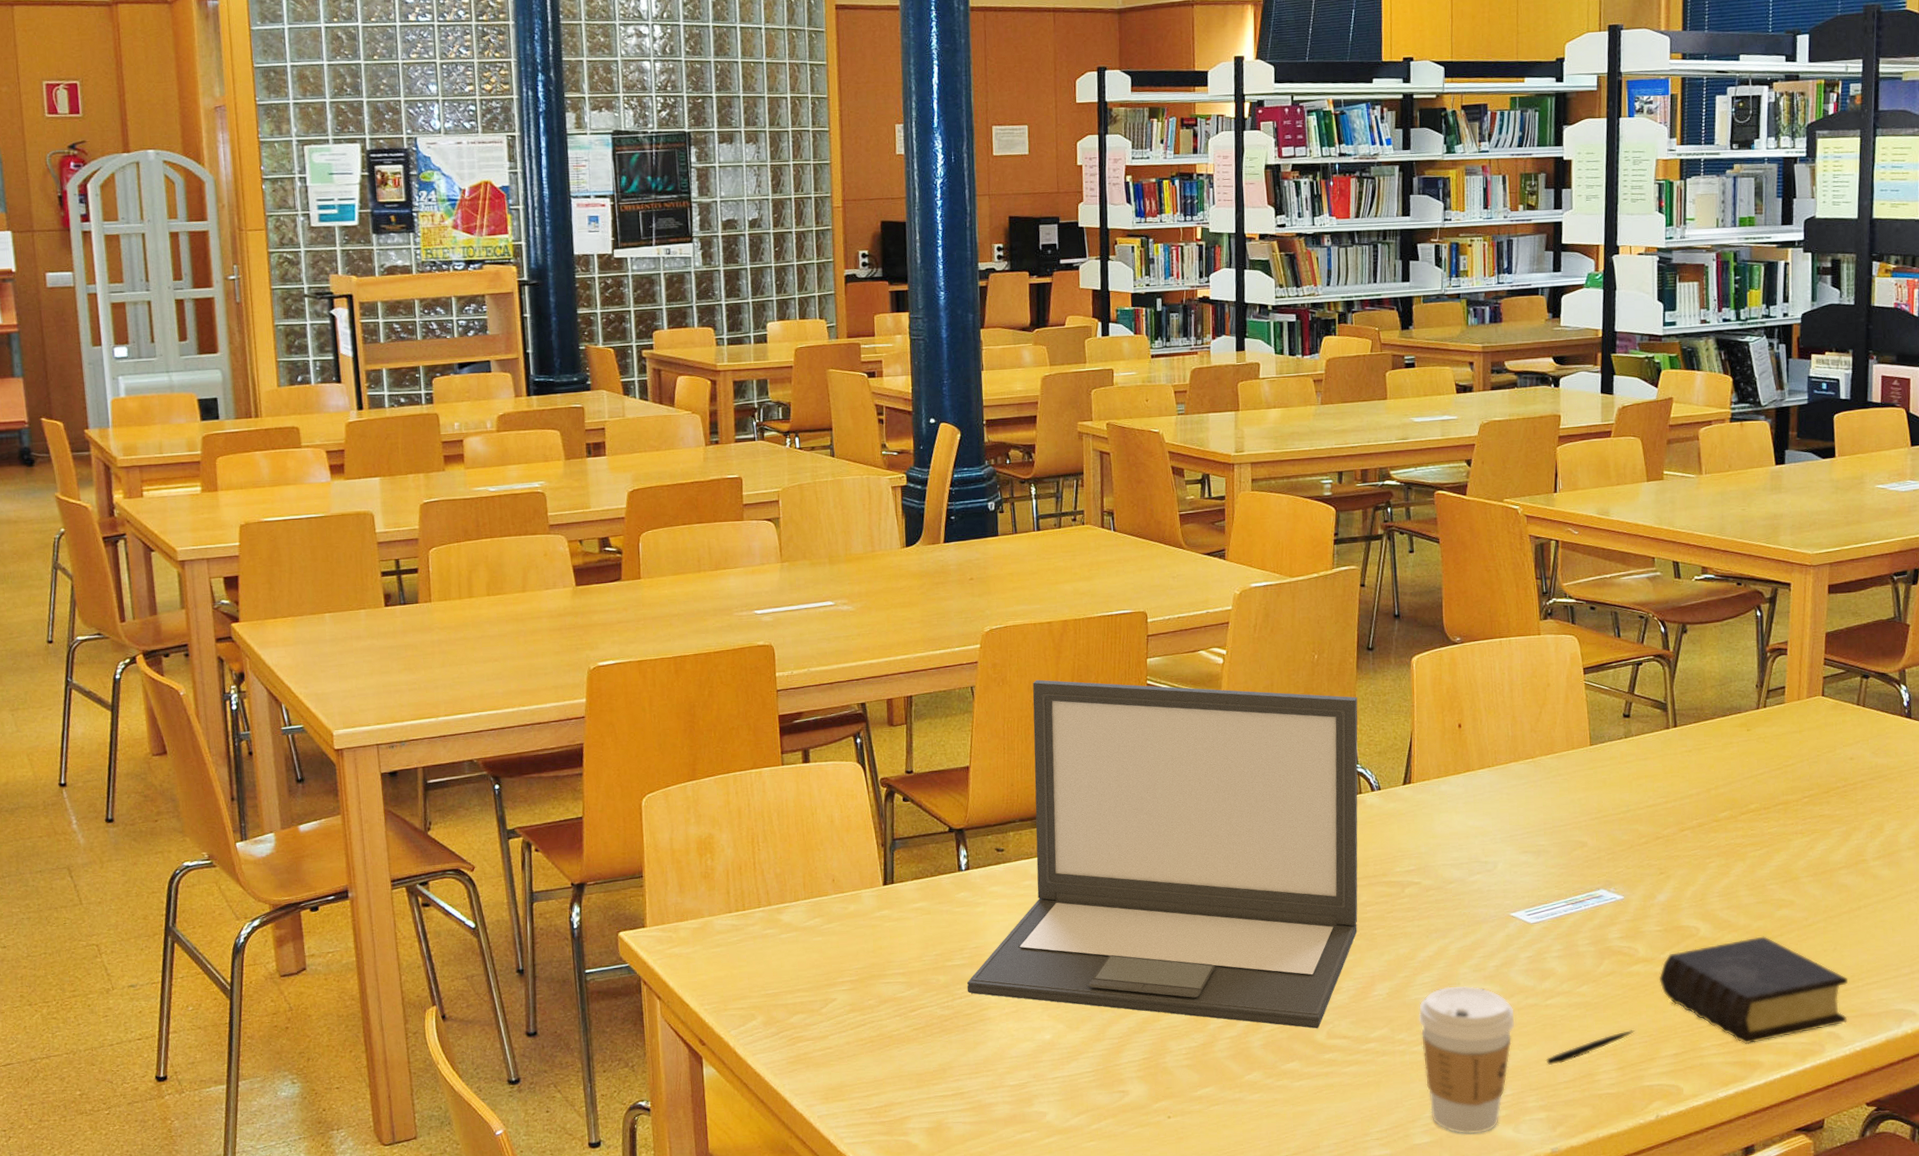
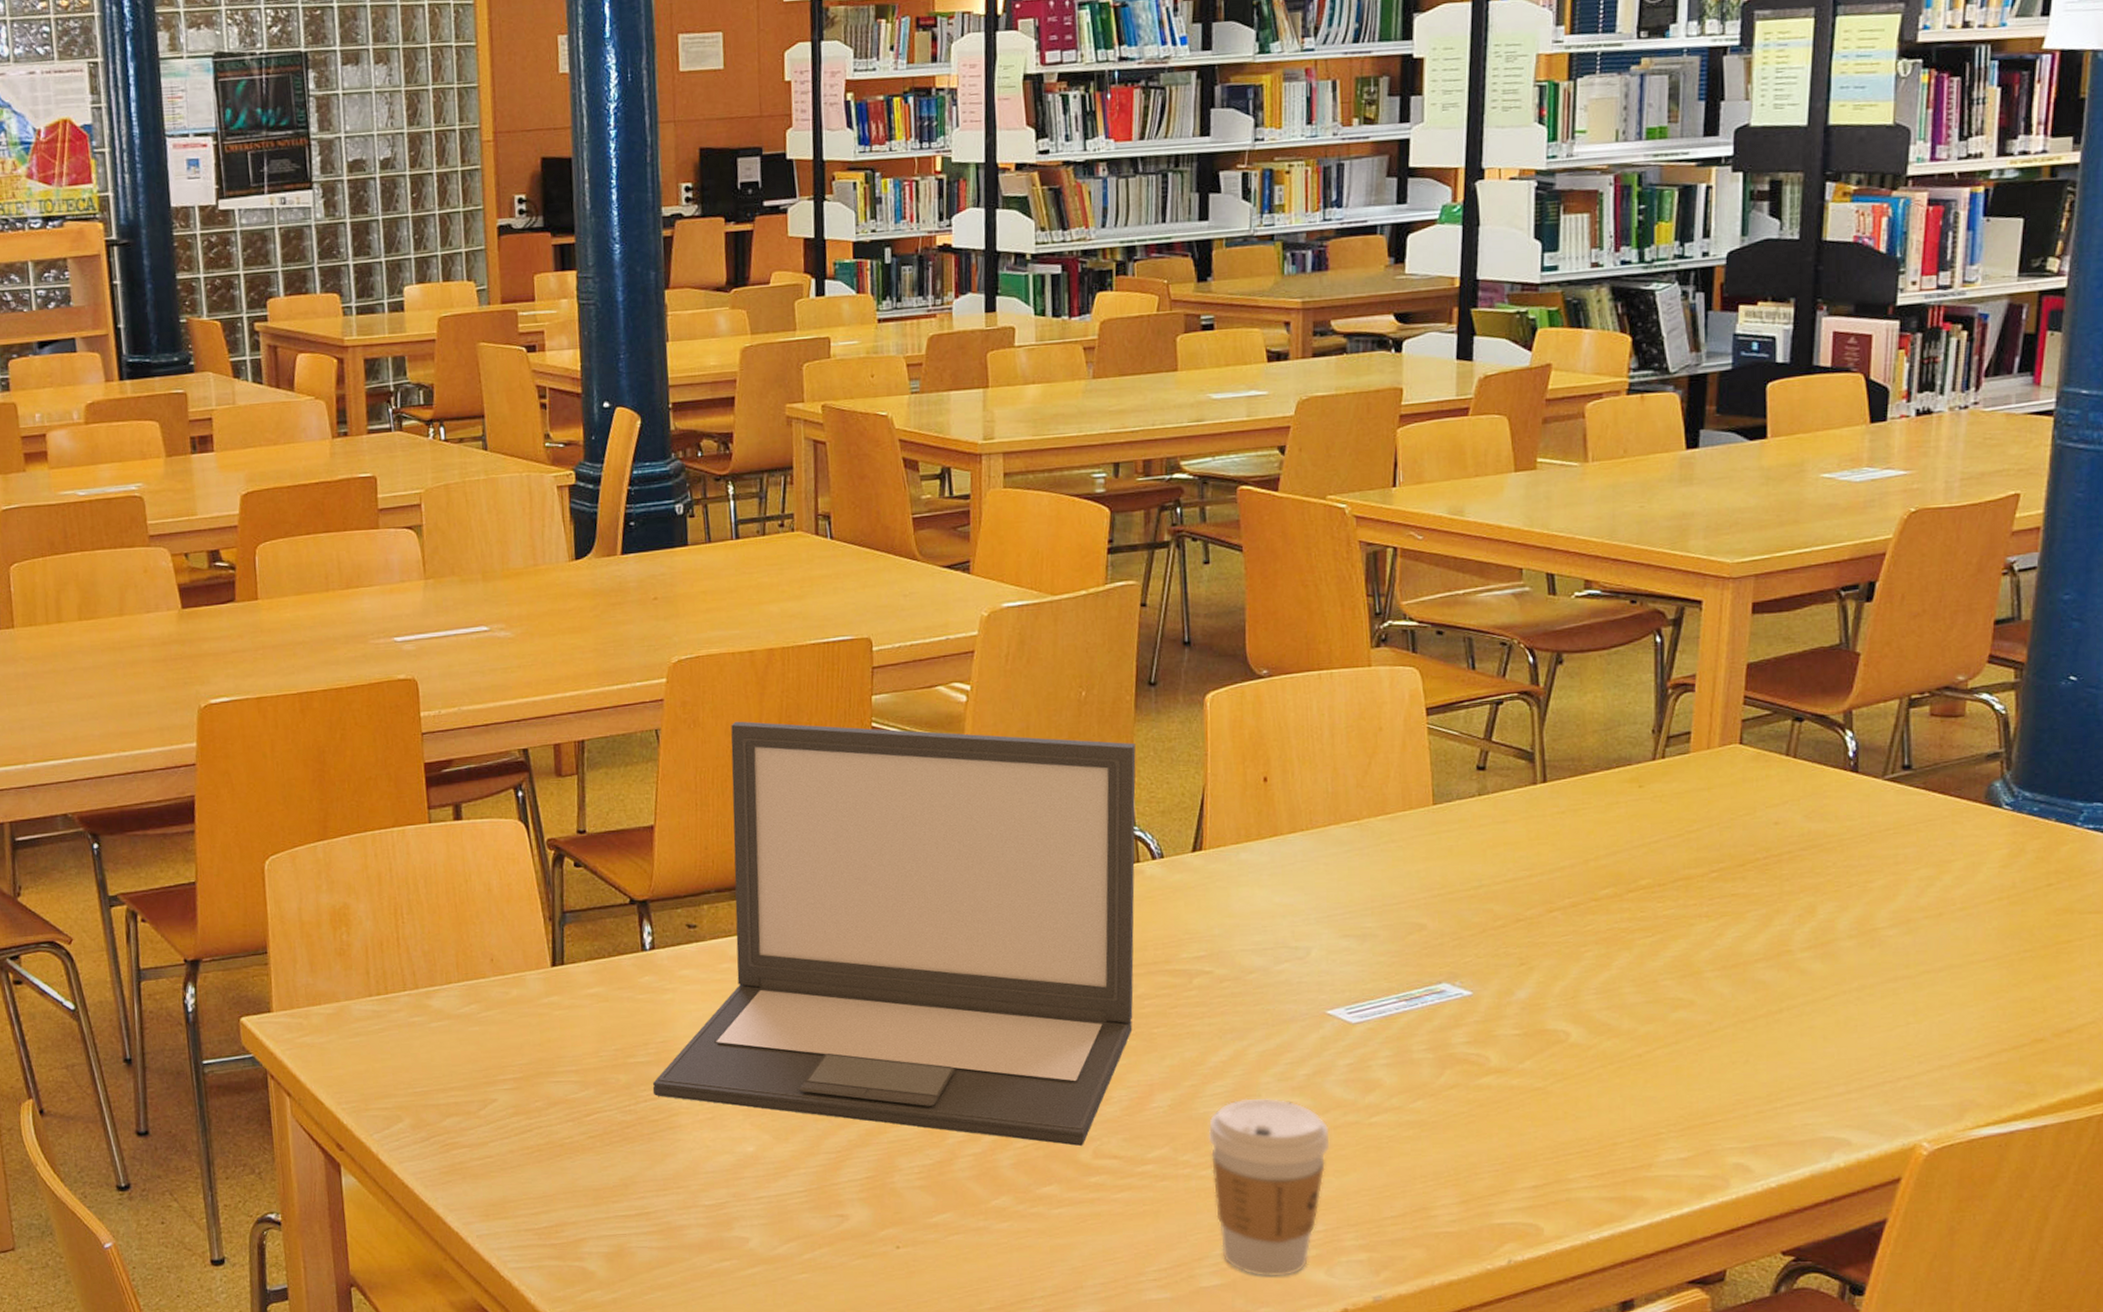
pen: present [1545,1029,1635,1066] -> none [1368,1155,1483,1197]
book: present [1659,936,1849,1045] -> none [1515,1043,1763,1177]

